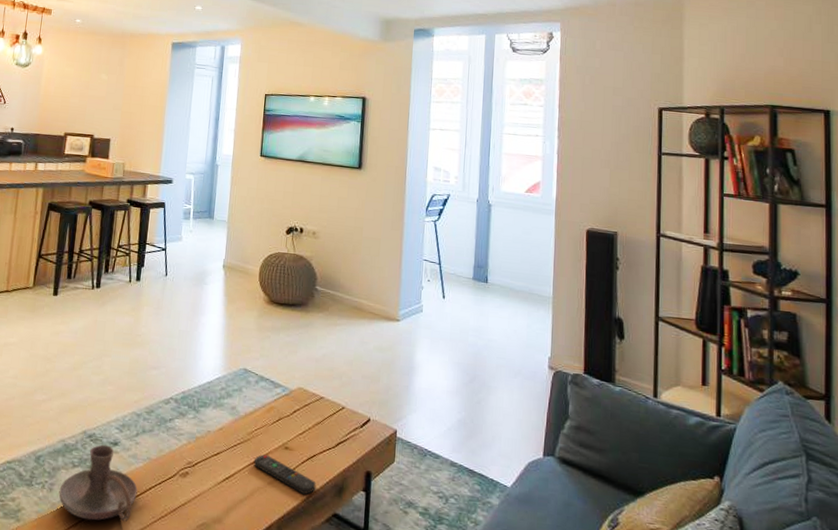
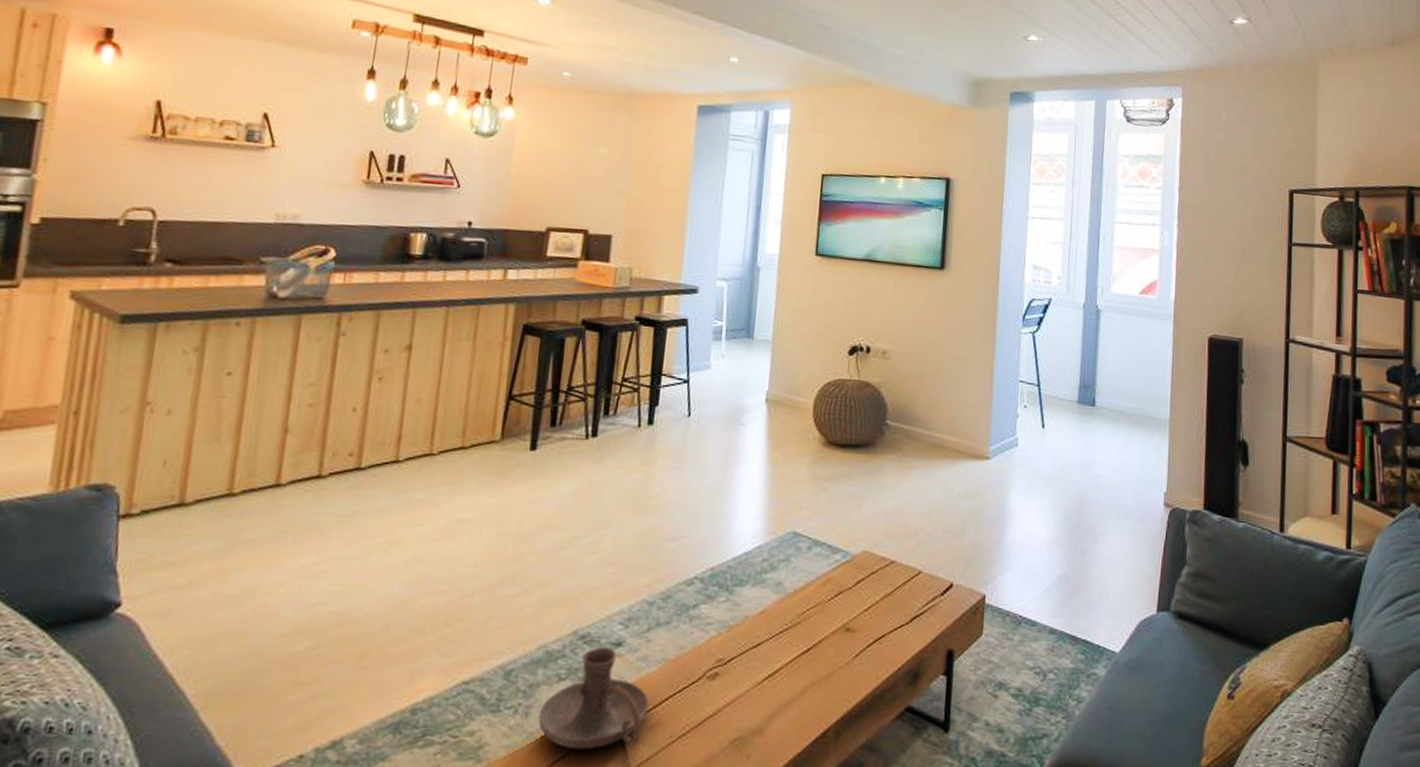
remote control: present [253,454,316,495] -> none [805,641,885,688]

